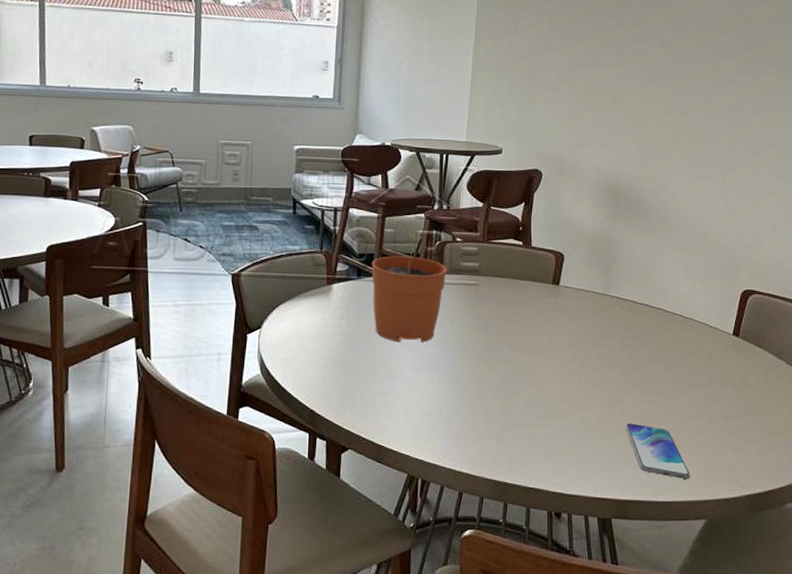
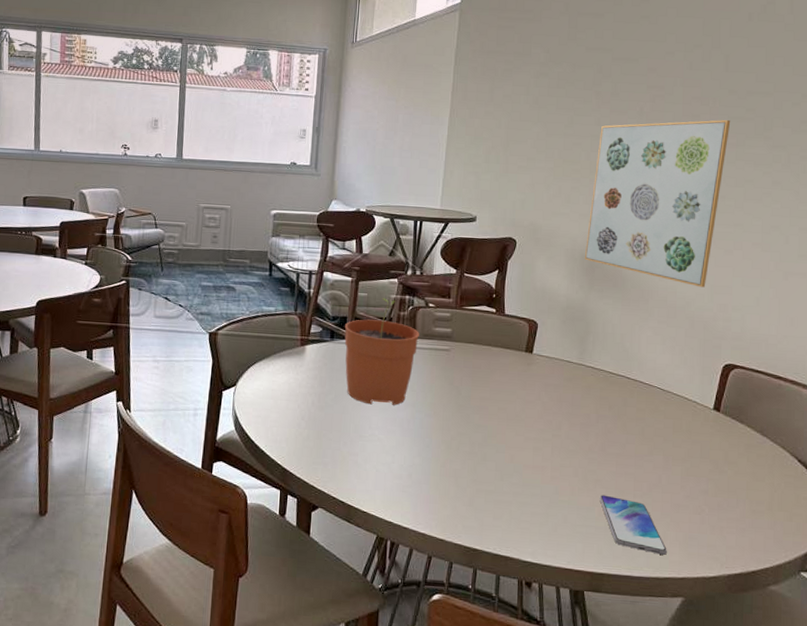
wall art: none [608,48,748,215] -> present [584,119,731,288]

